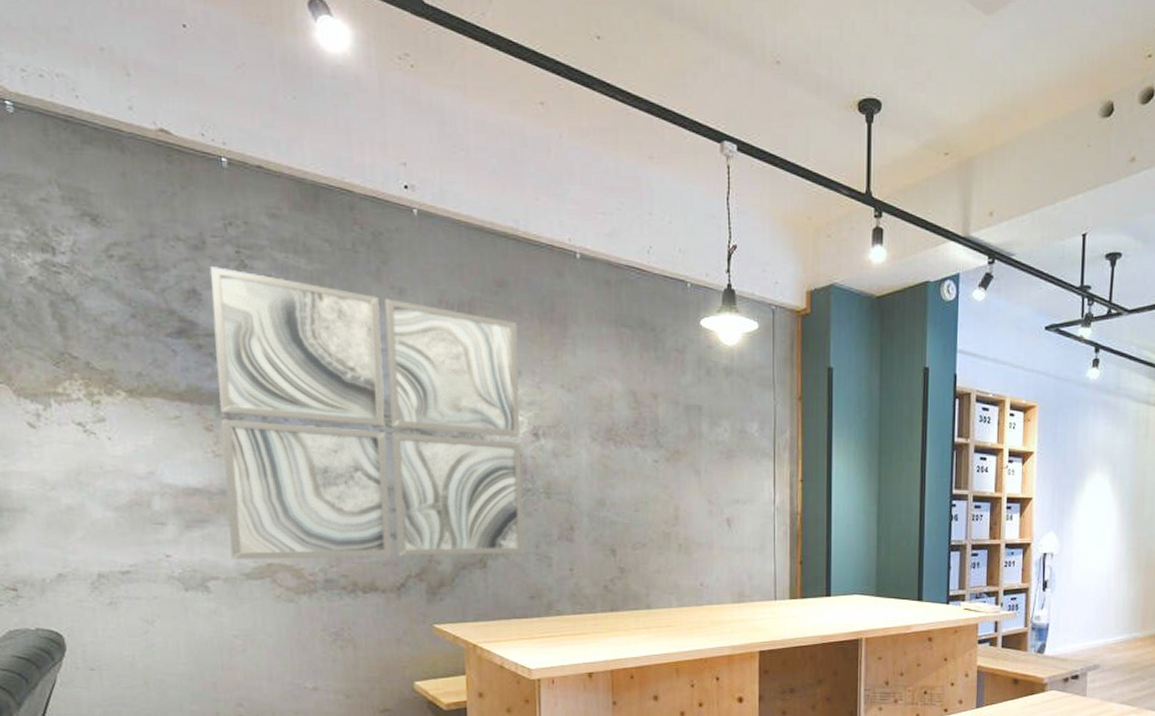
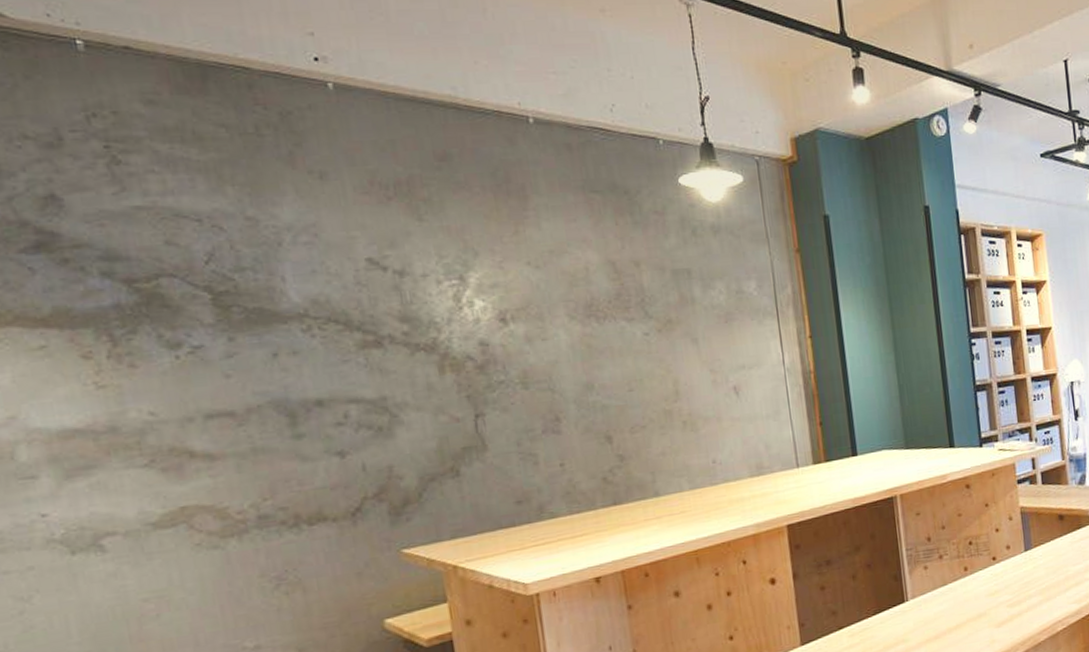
wall art: present [209,266,525,560] -> none [70,166,505,508]

